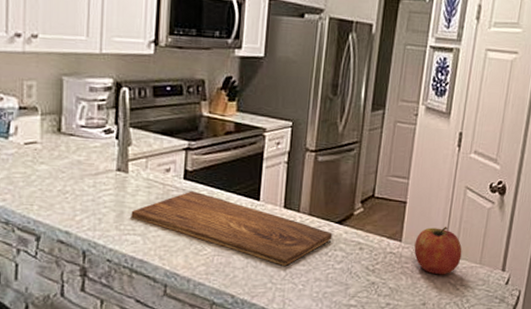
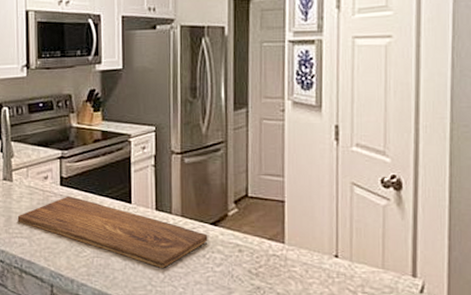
fruit: present [414,226,462,275] -> none [300,226,358,281]

